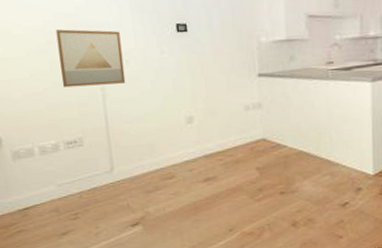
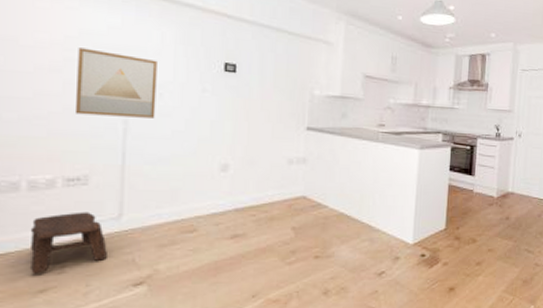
stool: none [47,168,108,220] -> present [30,212,107,274]

